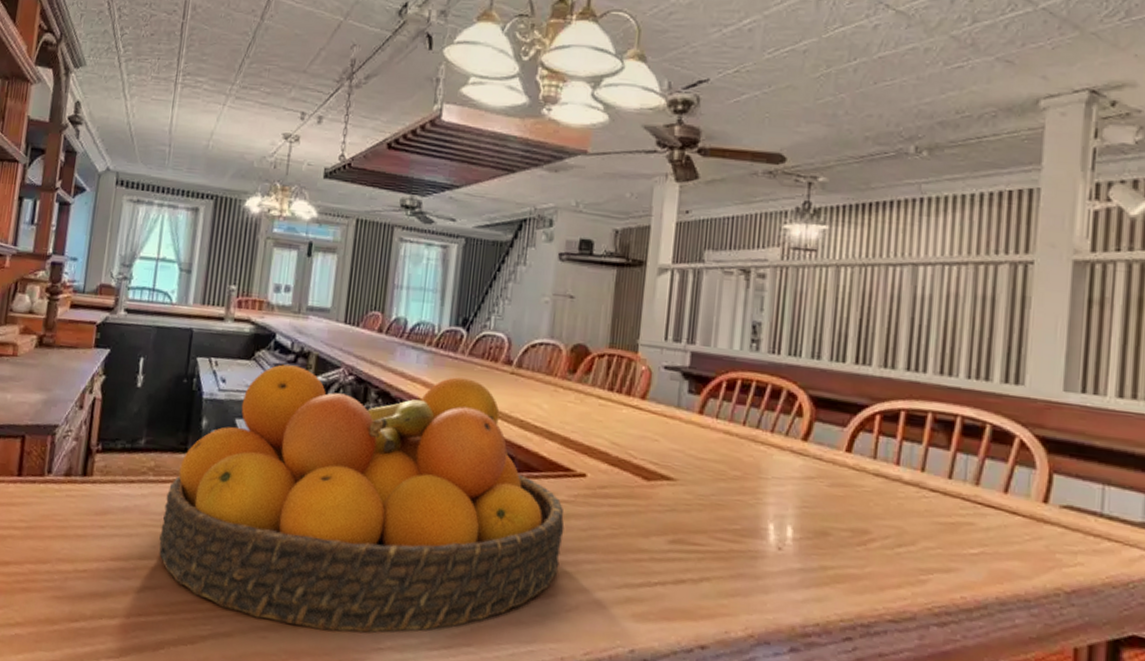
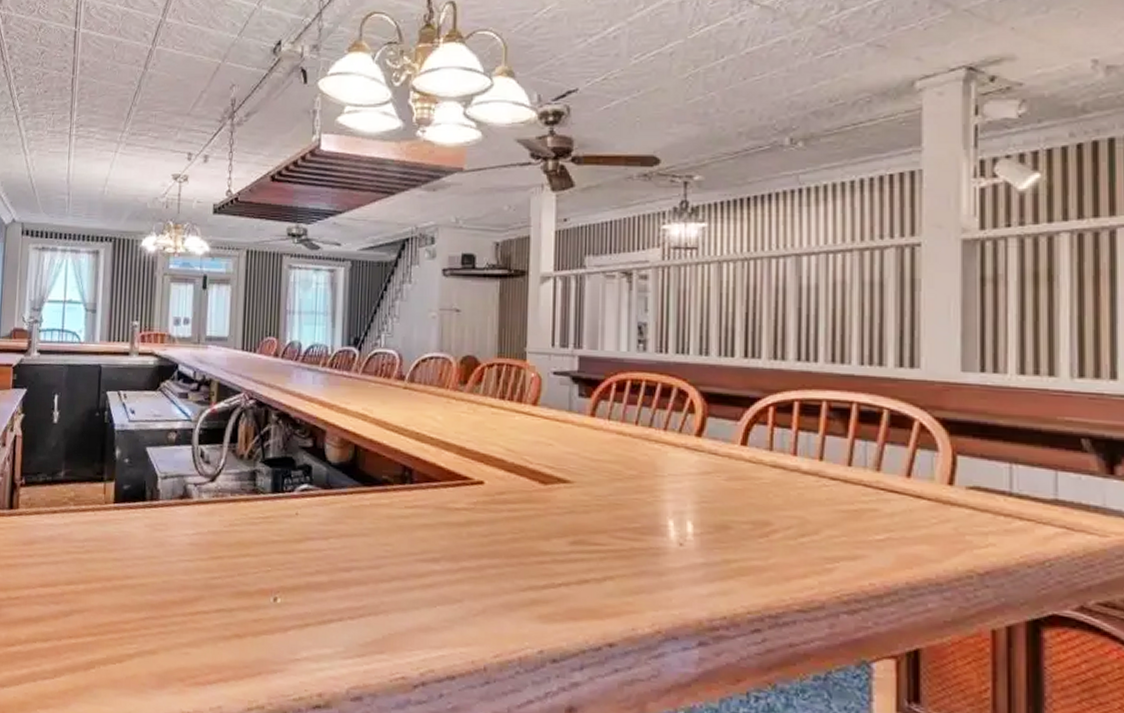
fruit bowl: present [159,364,565,633] -> none [83,393,466,645]

